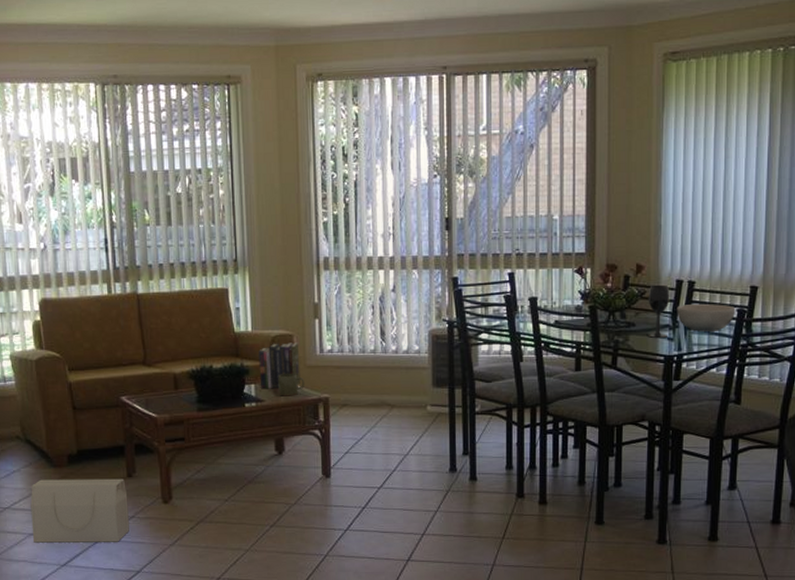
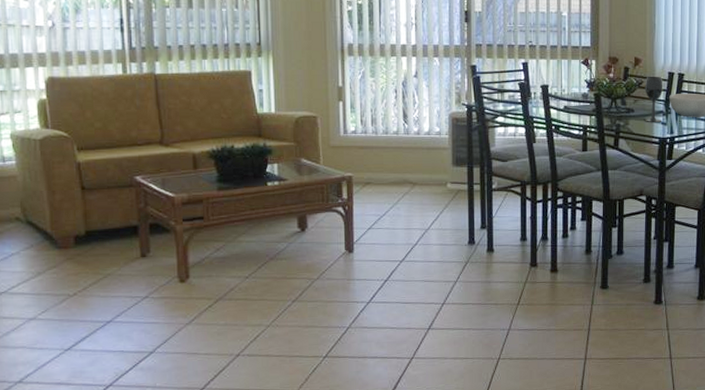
shopping bag: present [30,478,129,543] -> none [31,259,142,328]
books: present [259,342,301,389] -> none [282,124,324,169]
mug: present [278,373,304,396] -> none [301,152,328,175]

